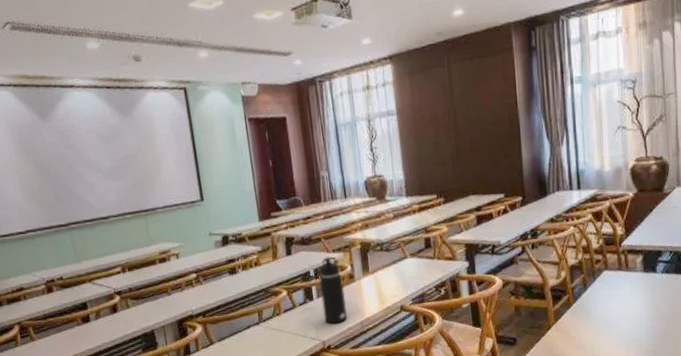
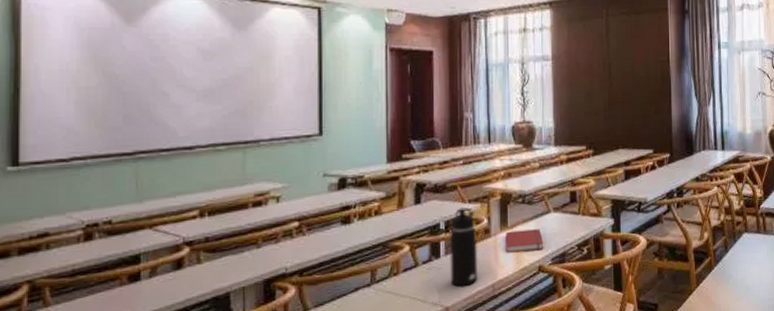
book: none [368,273,404,295] -> present [506,229,544,253]

